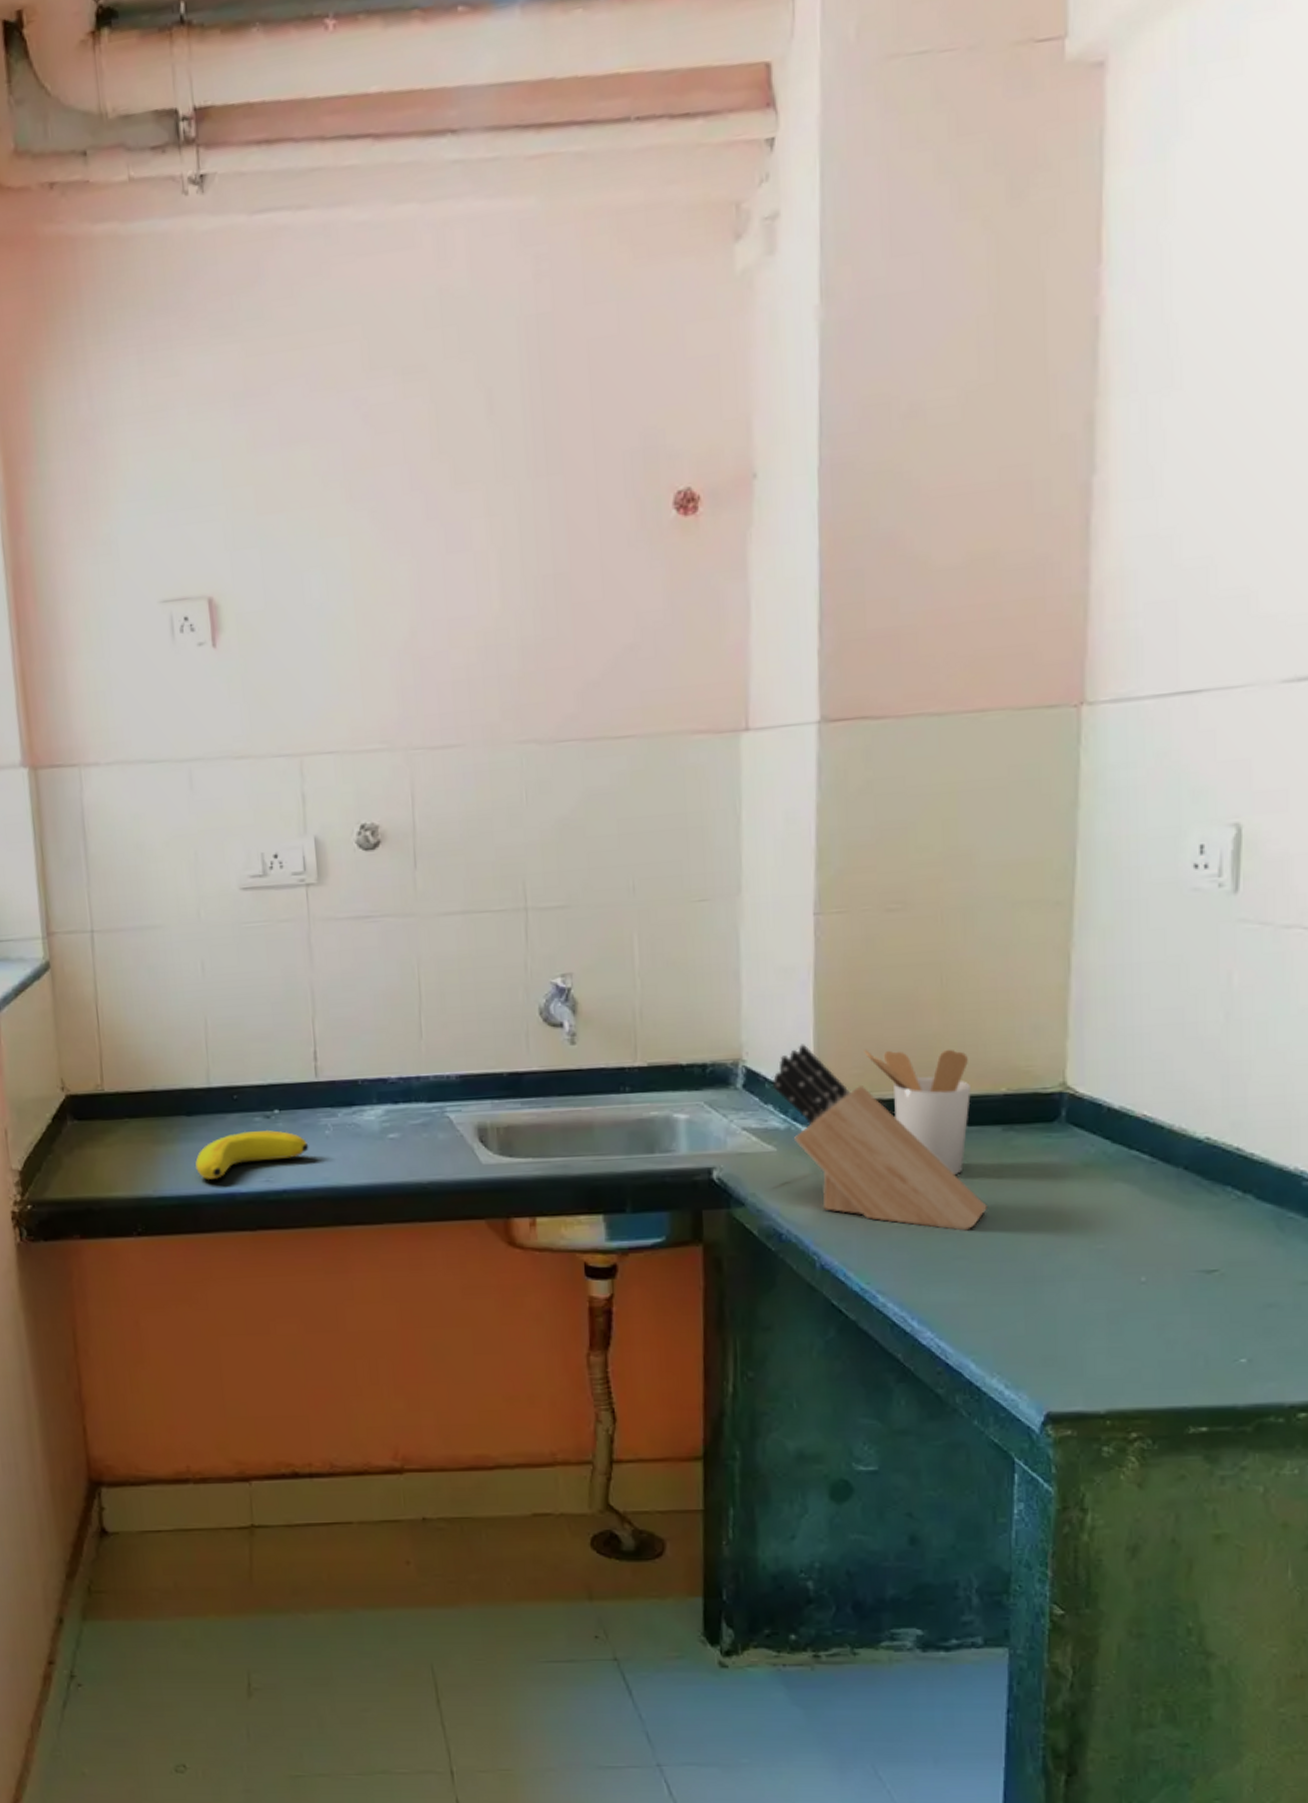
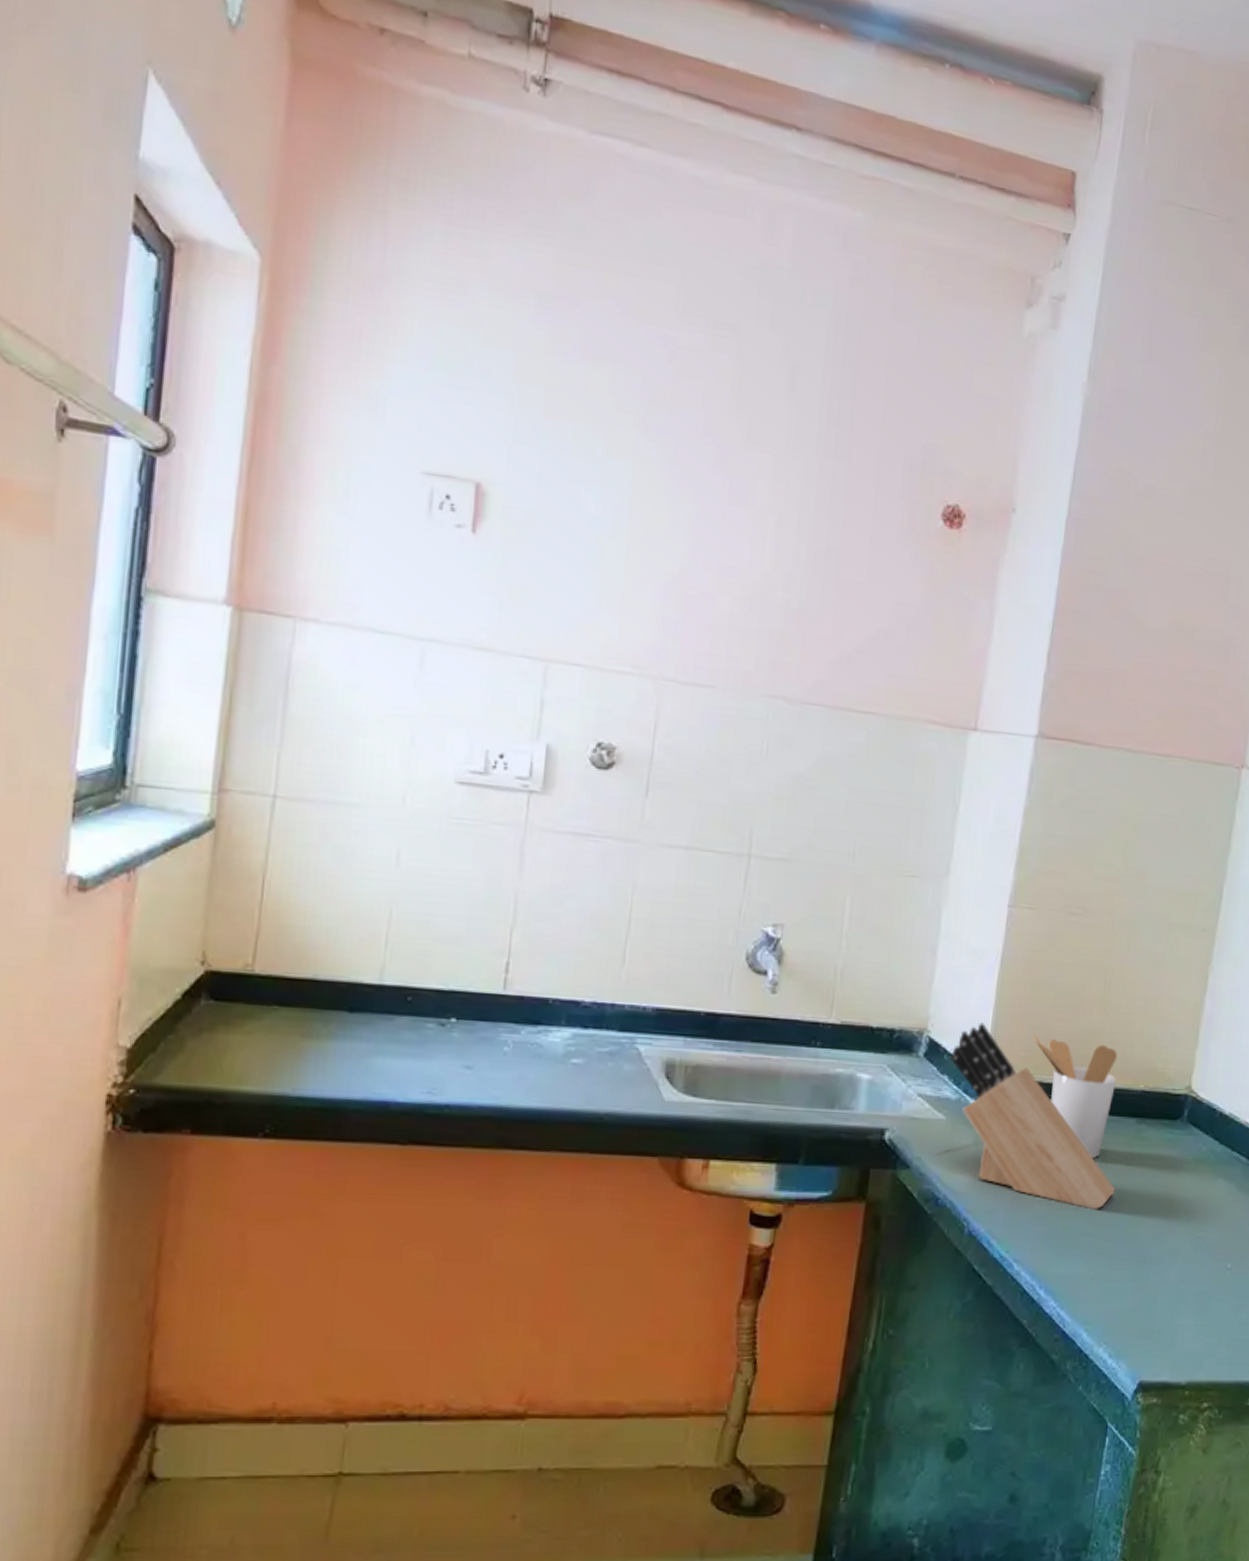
fruit: present [195,1129,309,1180] -> none [349,1037,483,1084]

